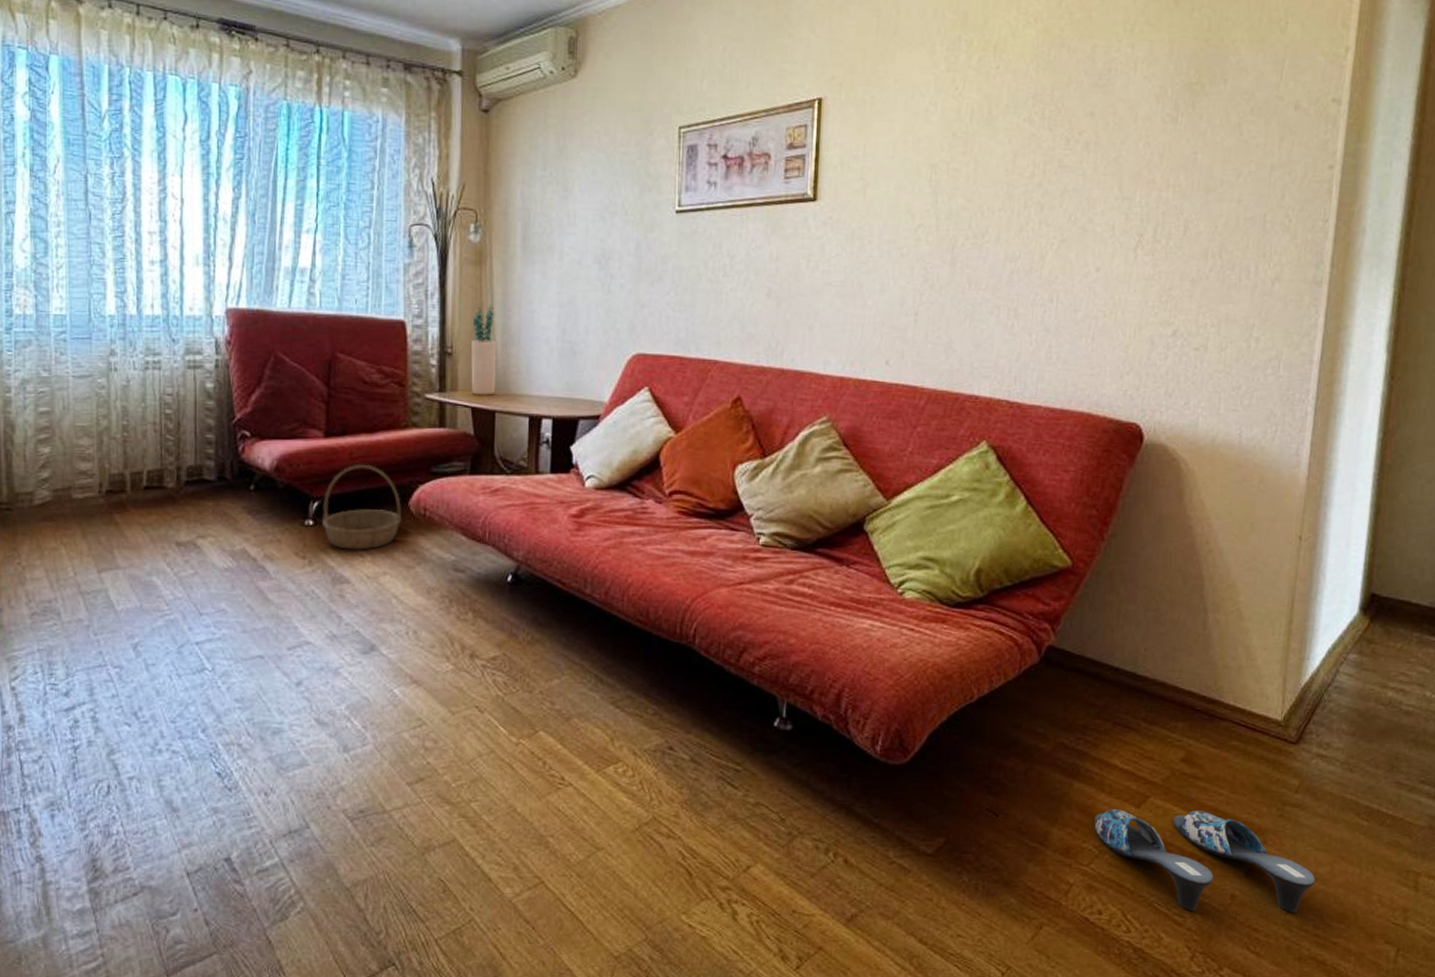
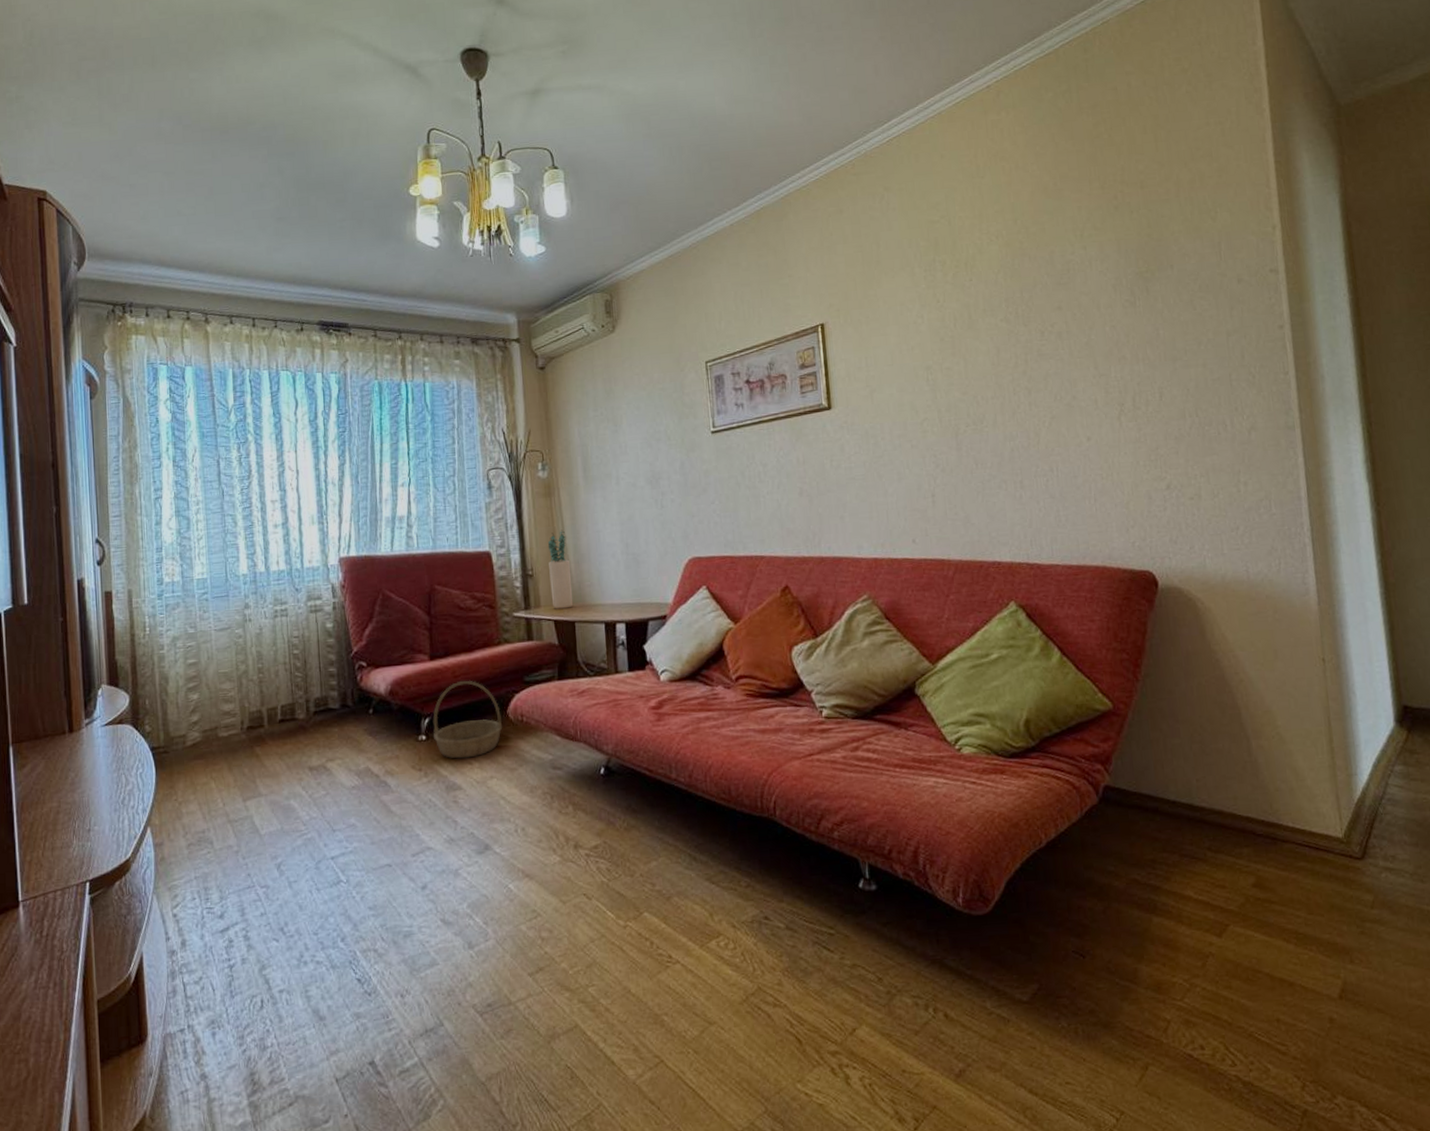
slippers: present [1094,808,1316,913] -> none [1179,934,1411,1039]

